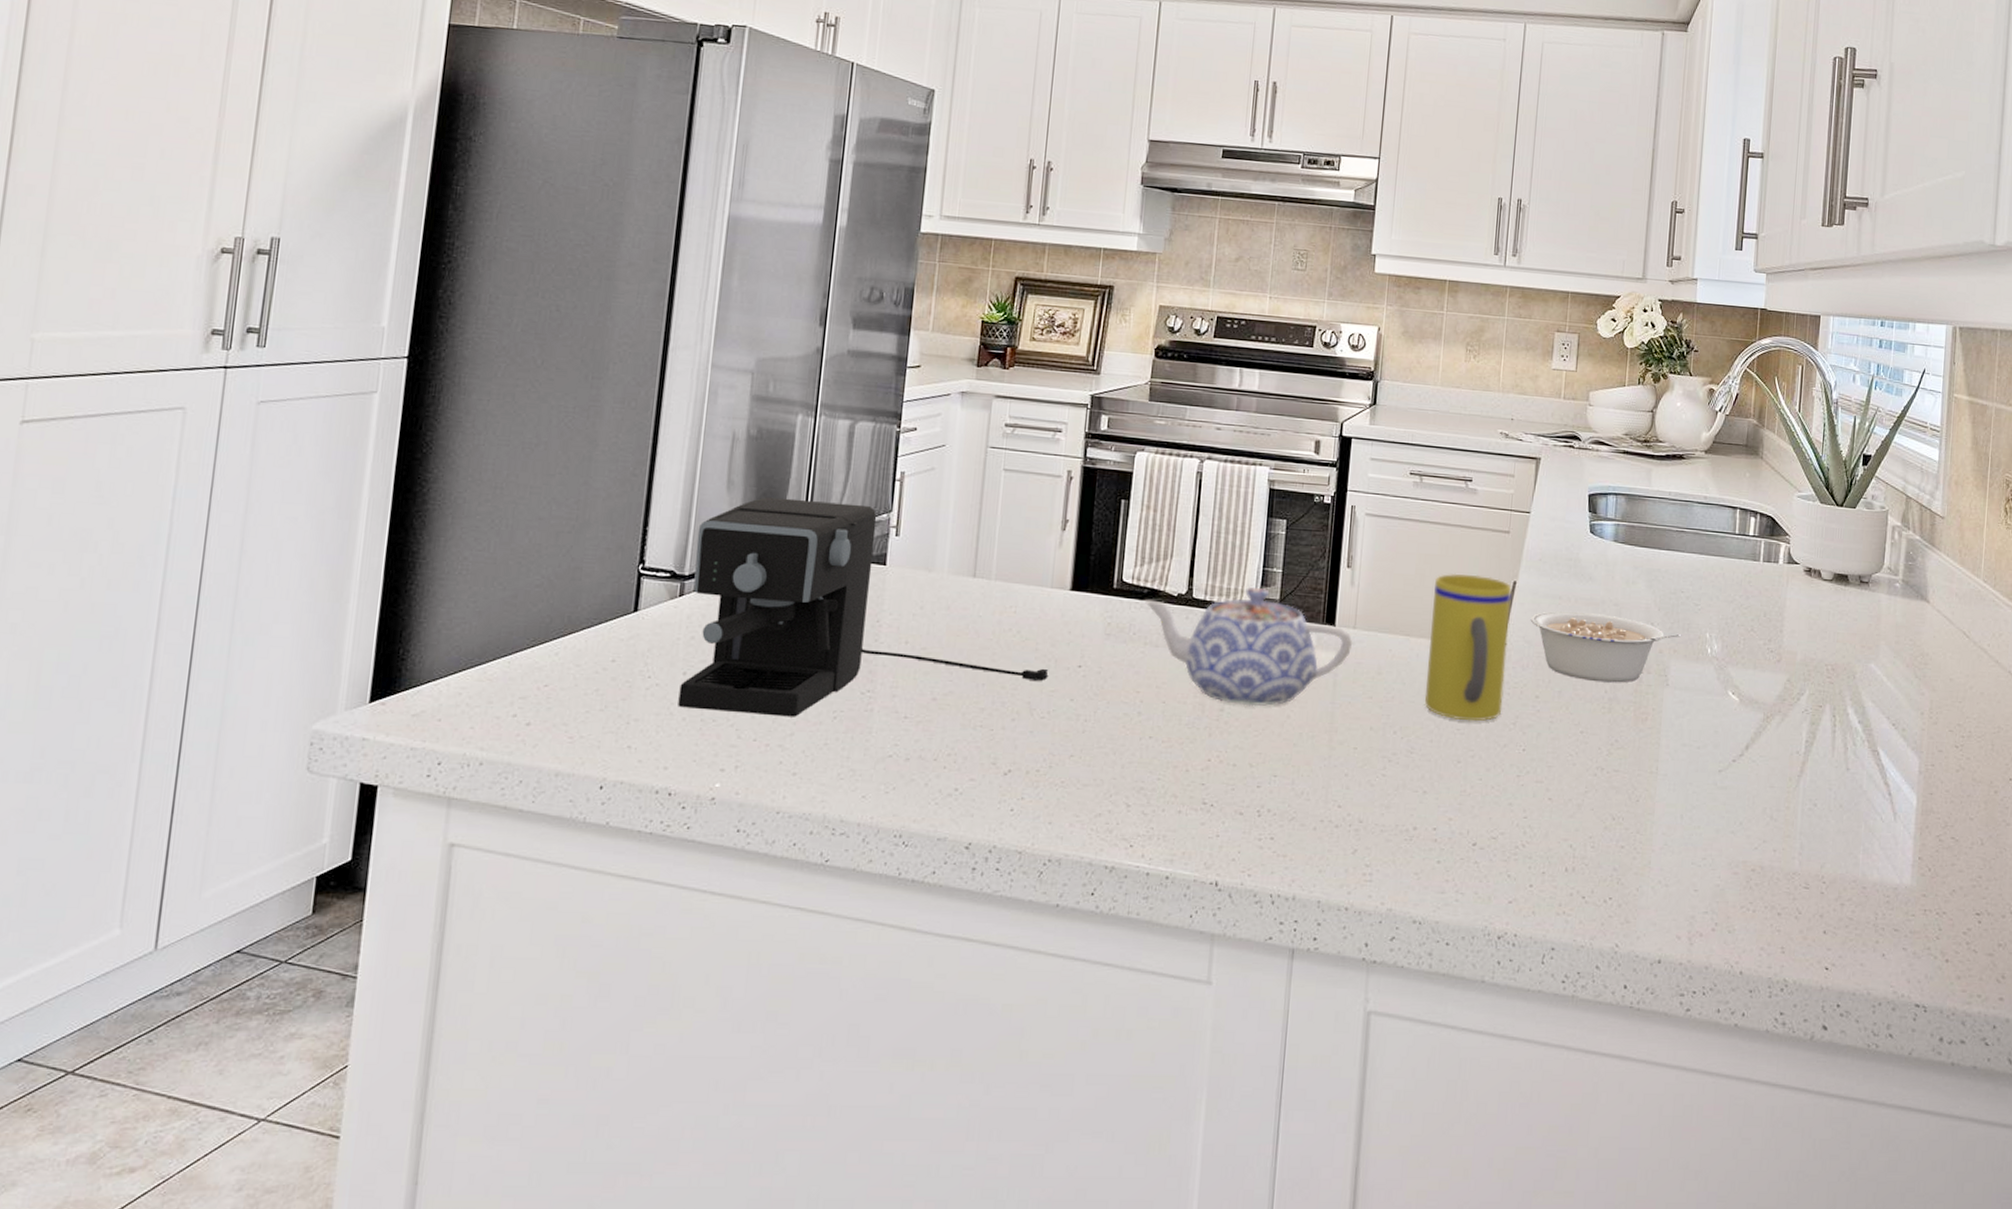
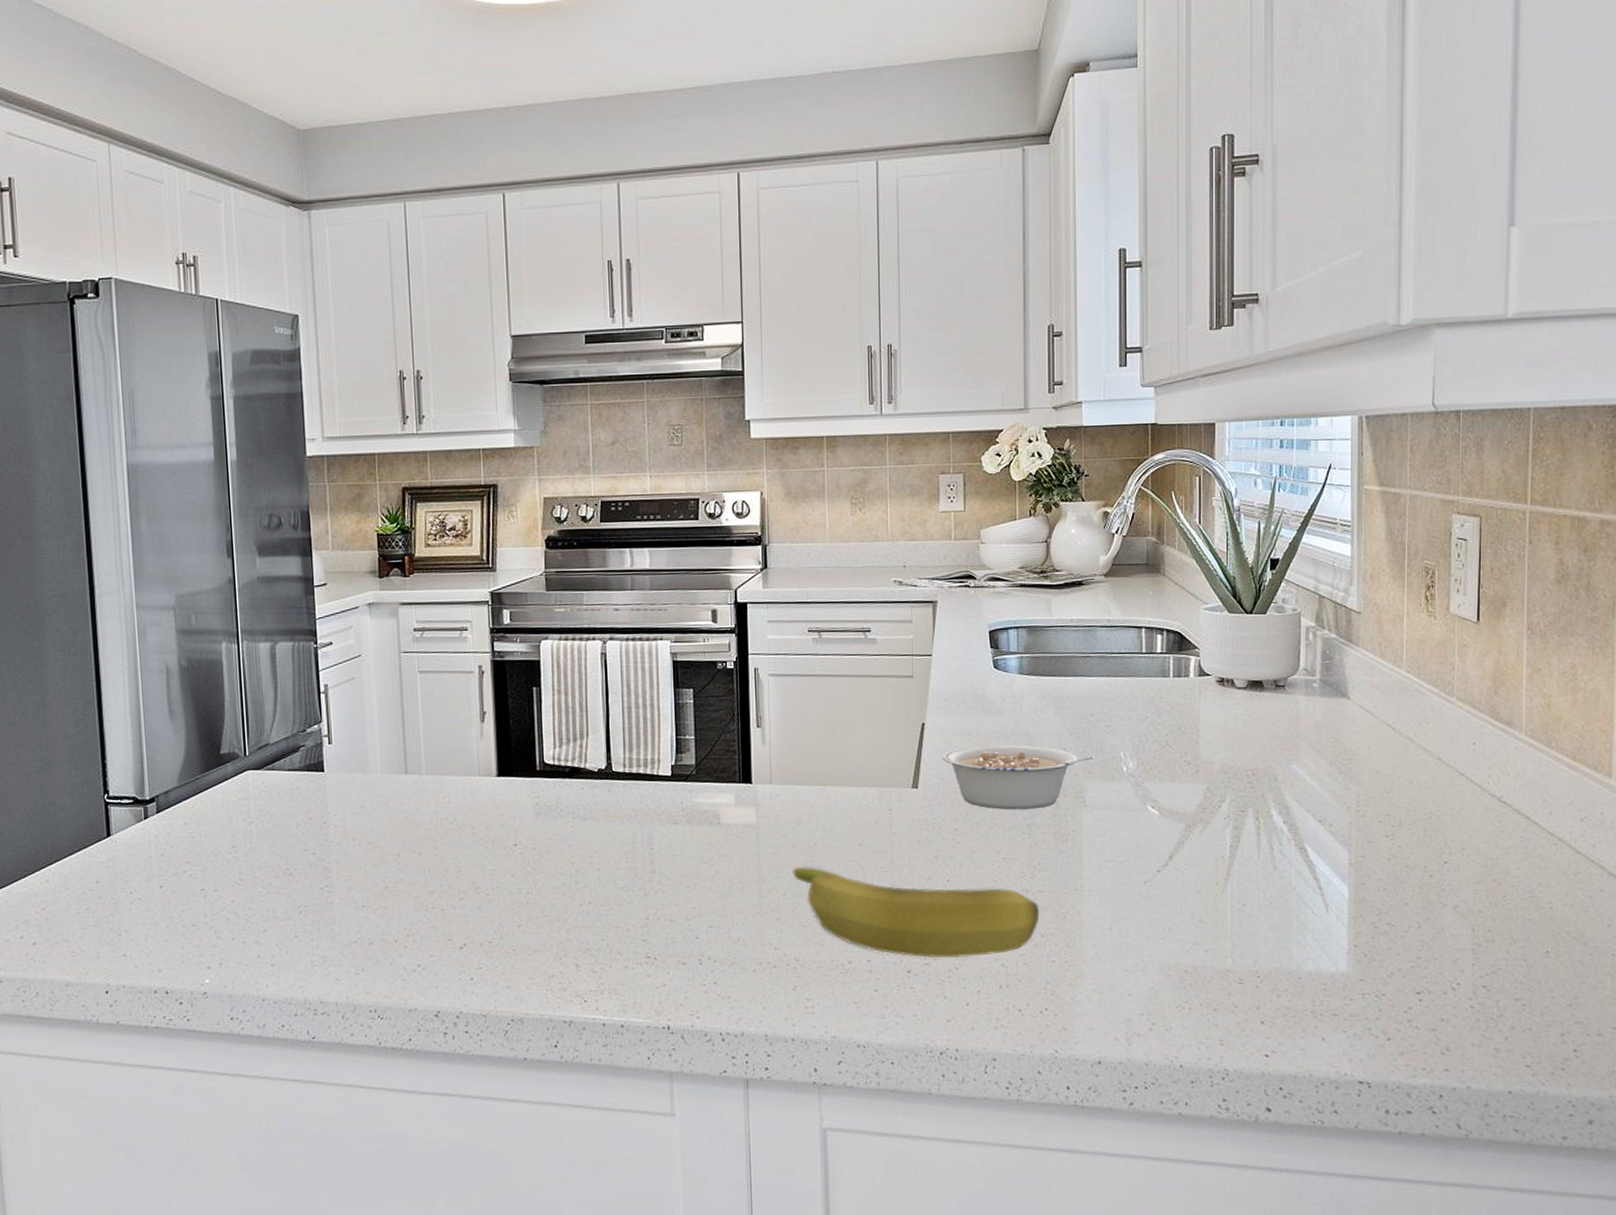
coffee maker: present [678,497,1049,717] -> none [150,719,488,917]
teapot: present [1142,587,1353,707] -> none [566,755,771,866]
banana: none [1366,720,1613,834] -> present [792,866,1040,958]
mug: present [1425,573,1512,722] -> none [844,720,923,859]

